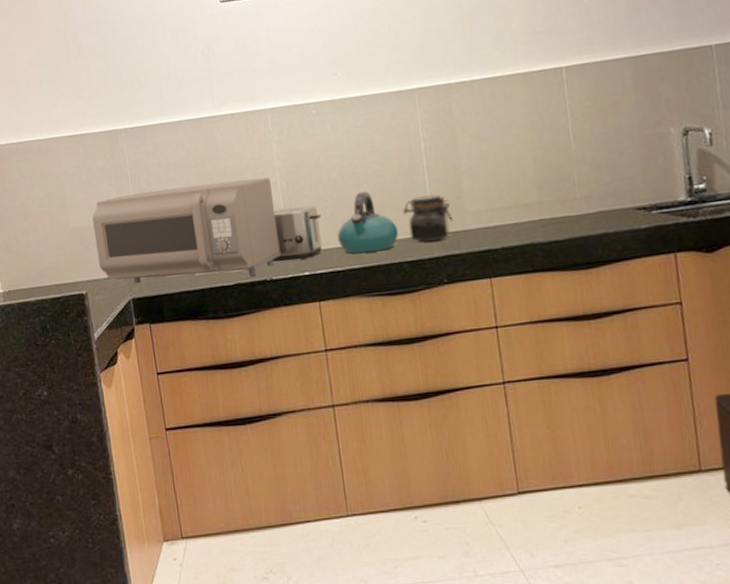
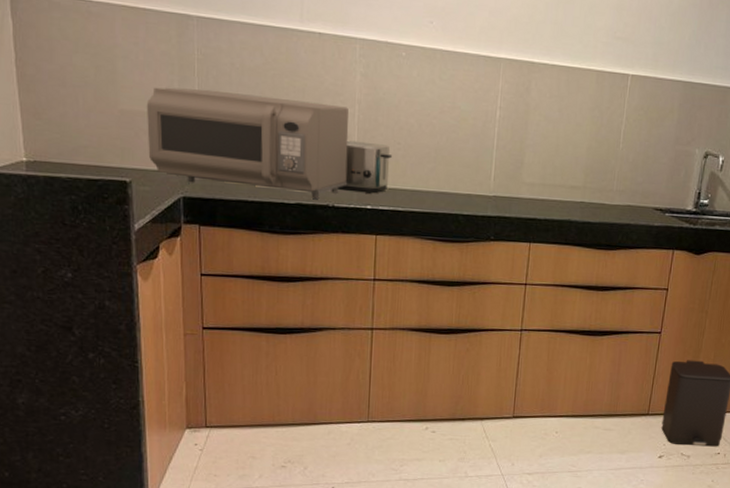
kettle: present [337,191,399,254] -> none [404,142,462,201]
jar: present [402,194,453,242] -> none [468,159,510,202]

